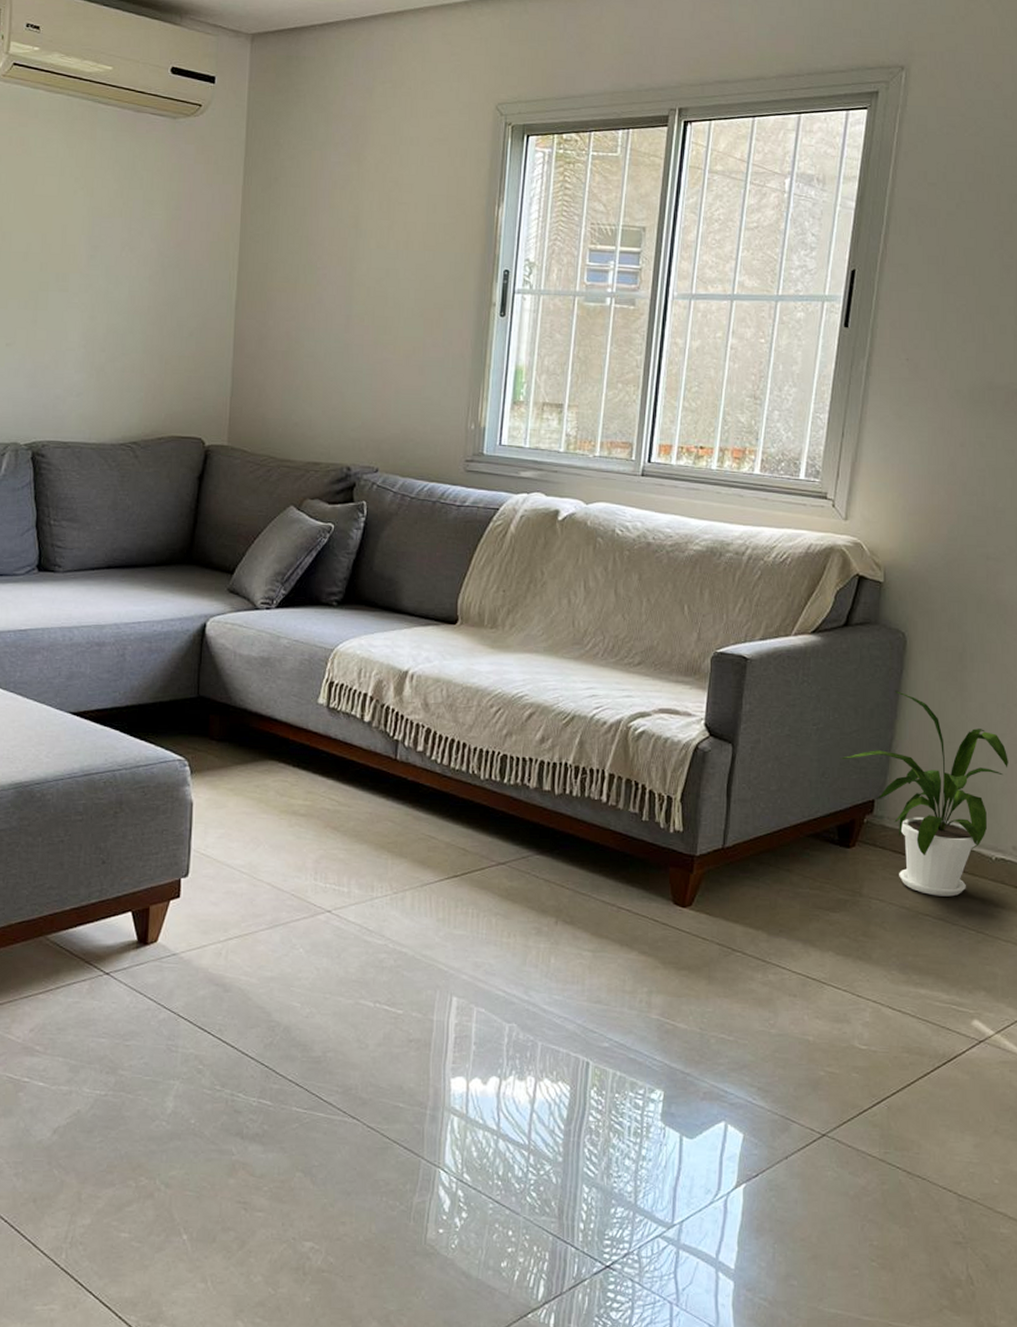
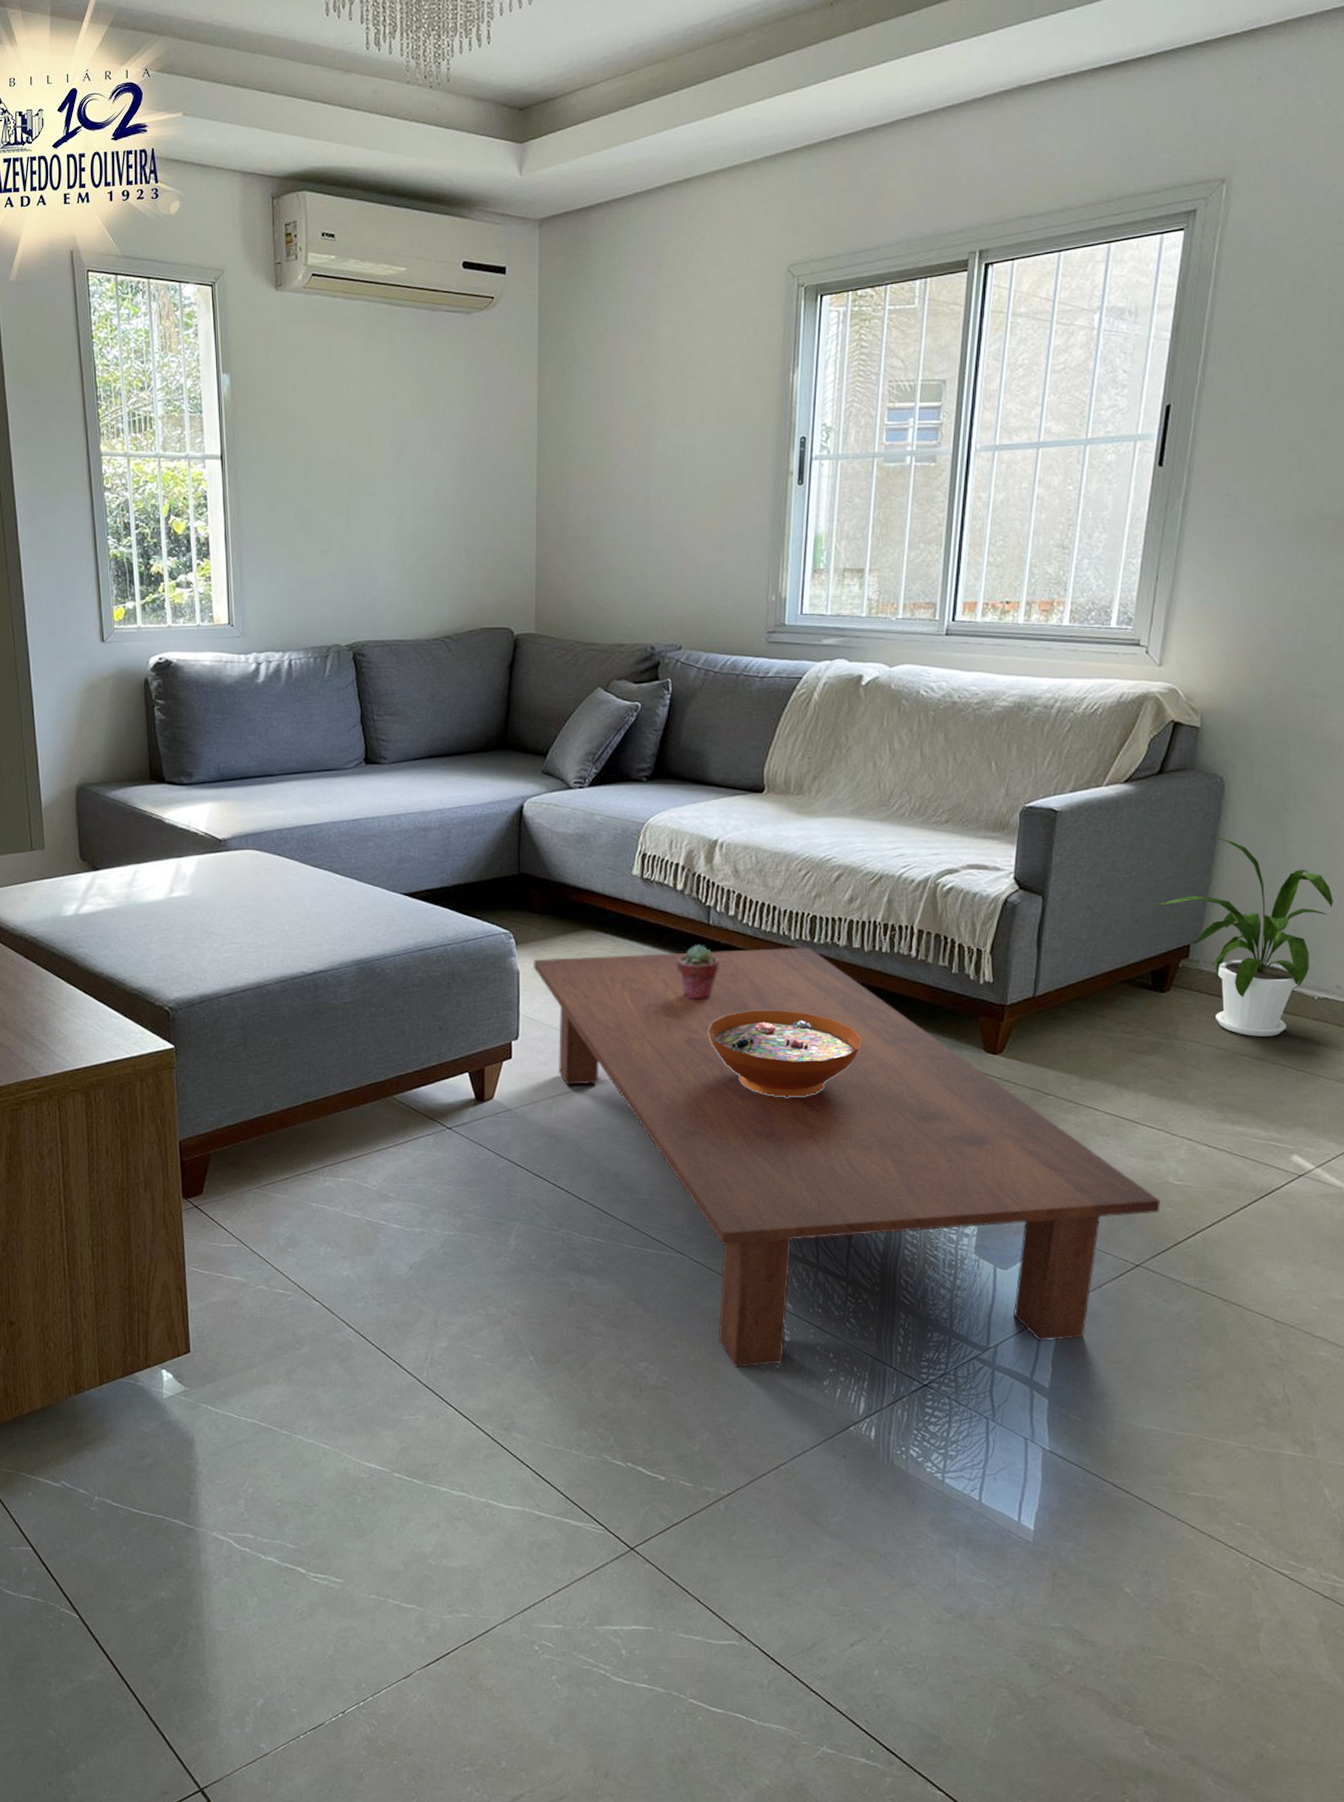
coffee table: none [208,787,846,1247] -> present [533,947,1160,1368]
potted succulent: none [361,781,405,840] -> present [677,945,719,1000]
decorative bowl: none [391,852,551,948] -> present [708,1009,863,1097]

